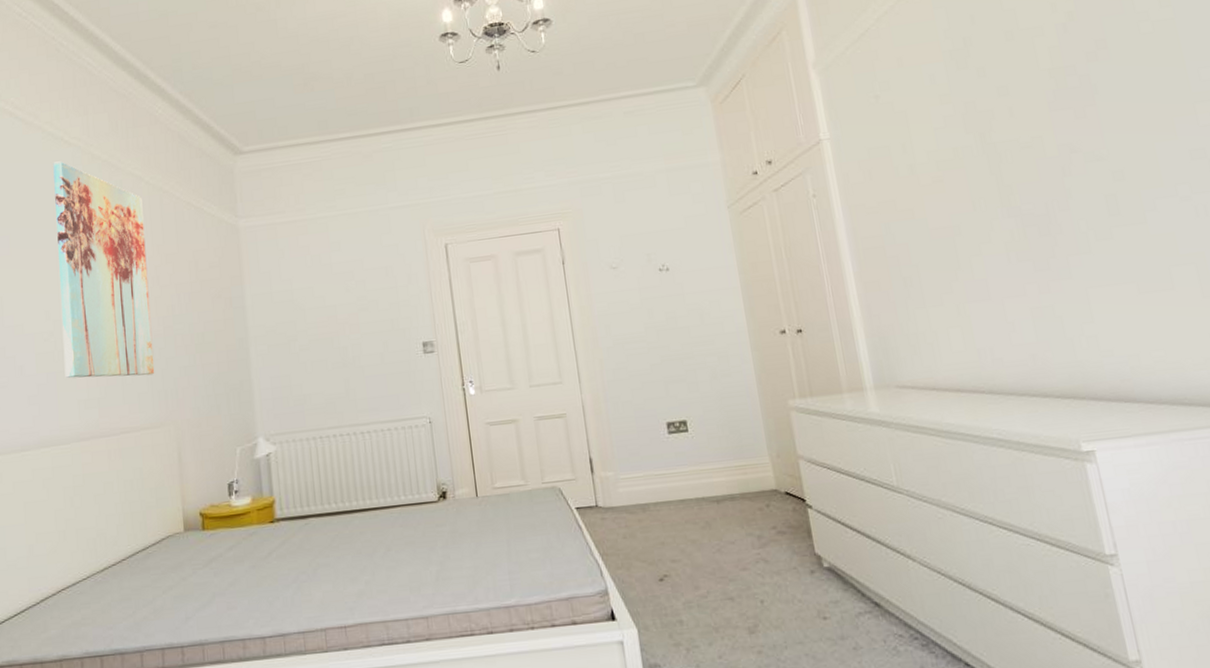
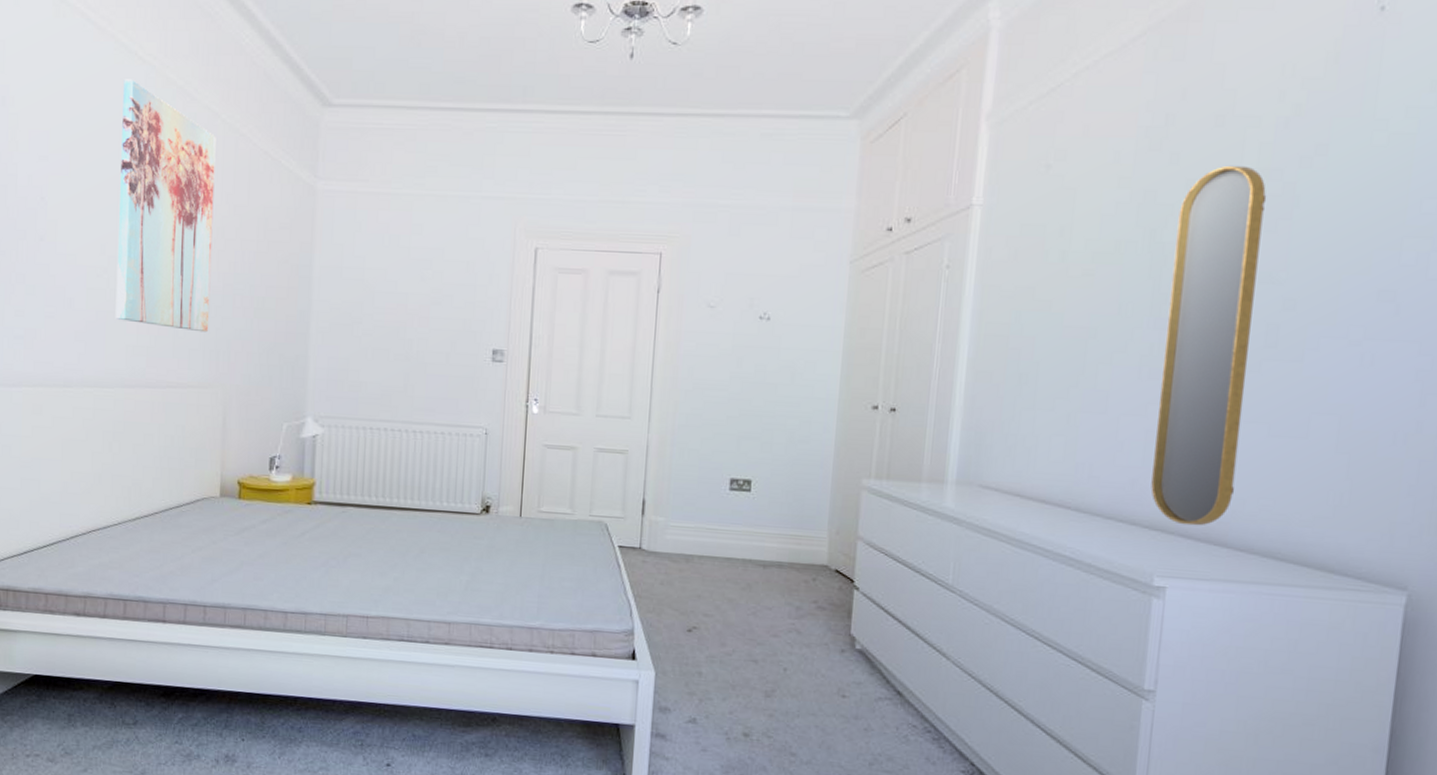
home mirror: none [998,68,1127,389] -> present [1151,165,1267,526]

